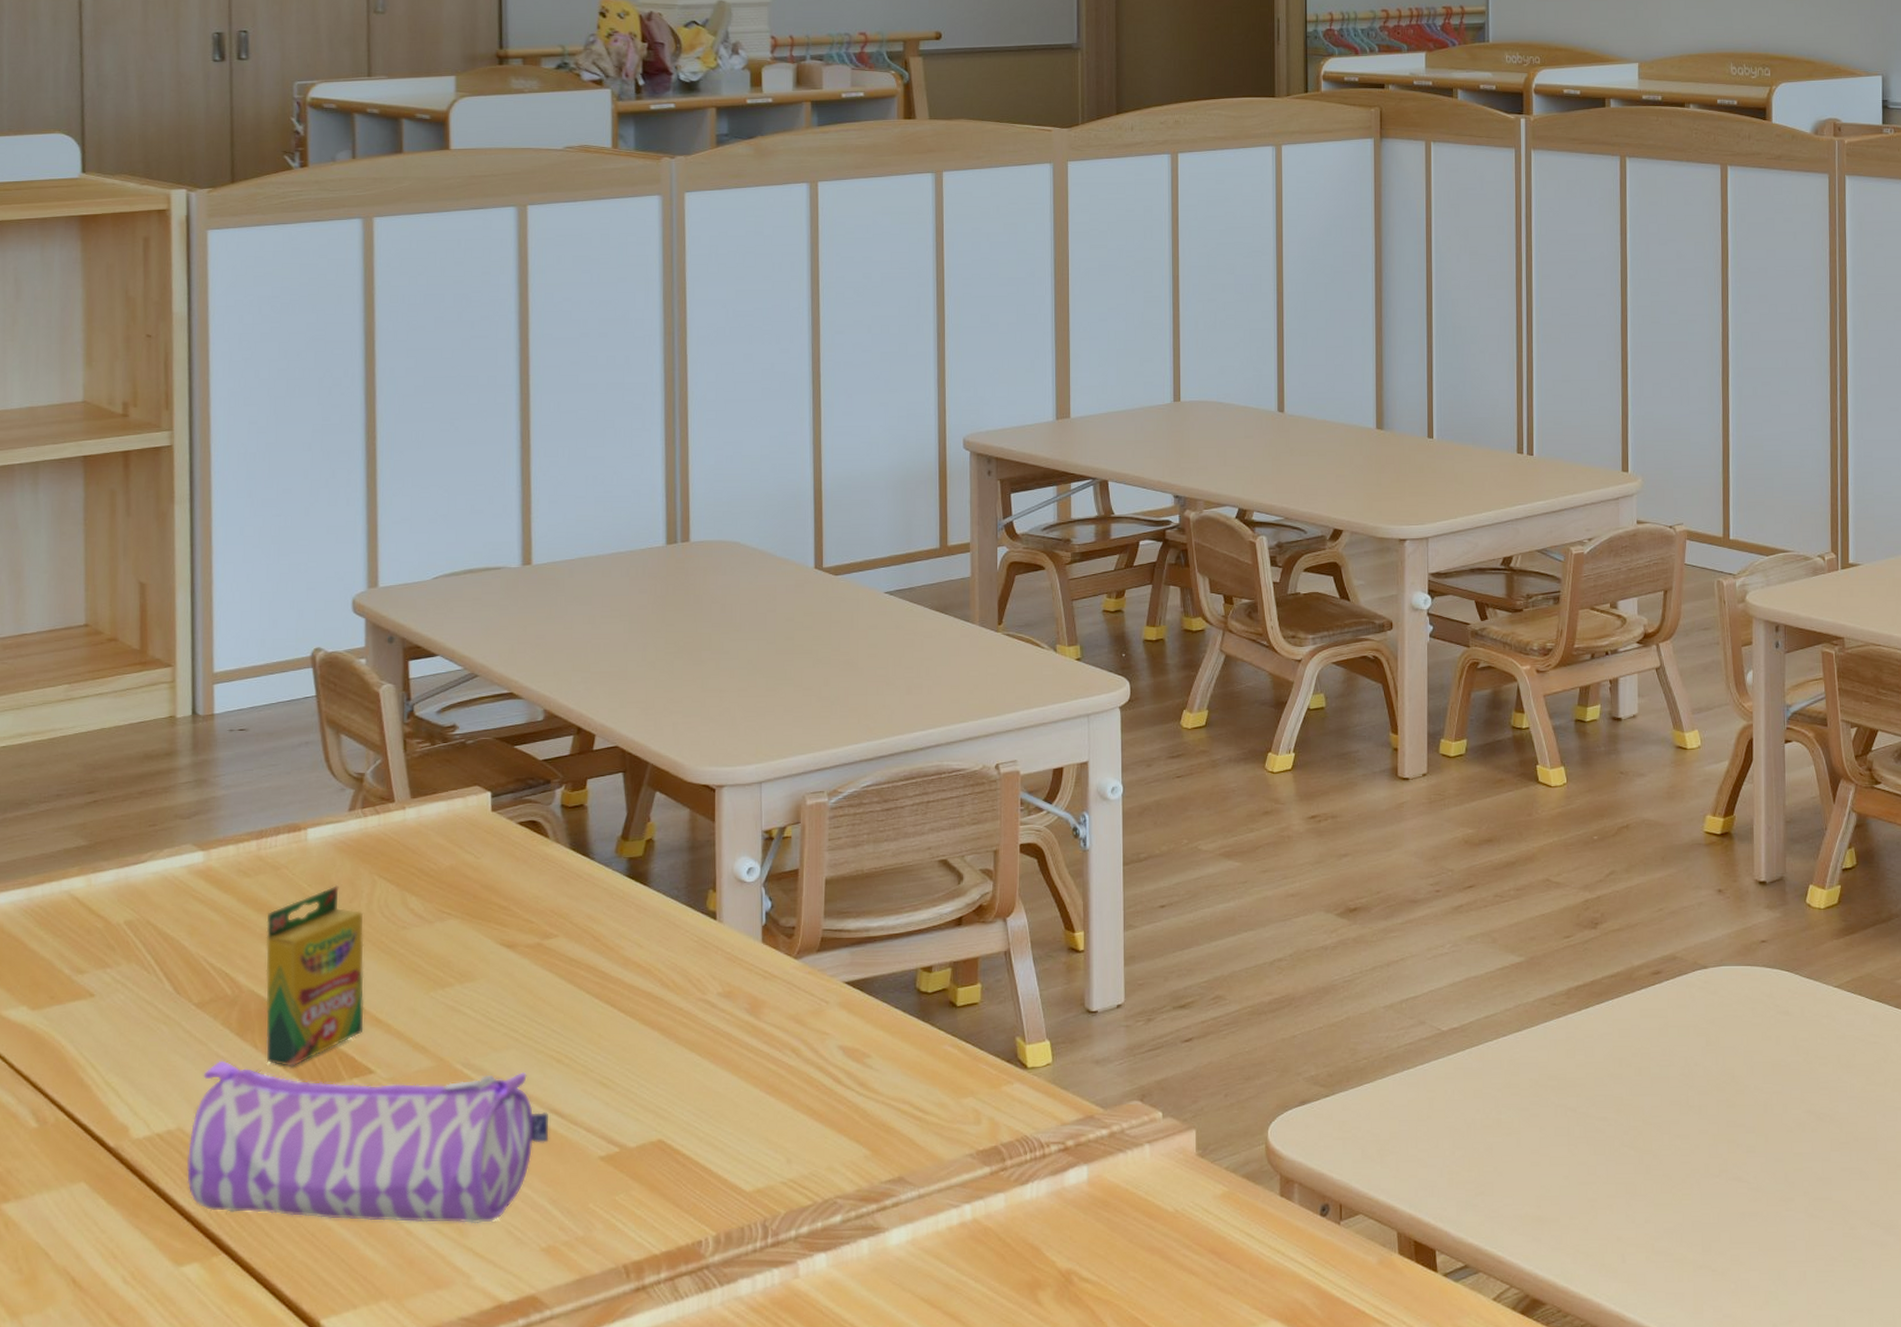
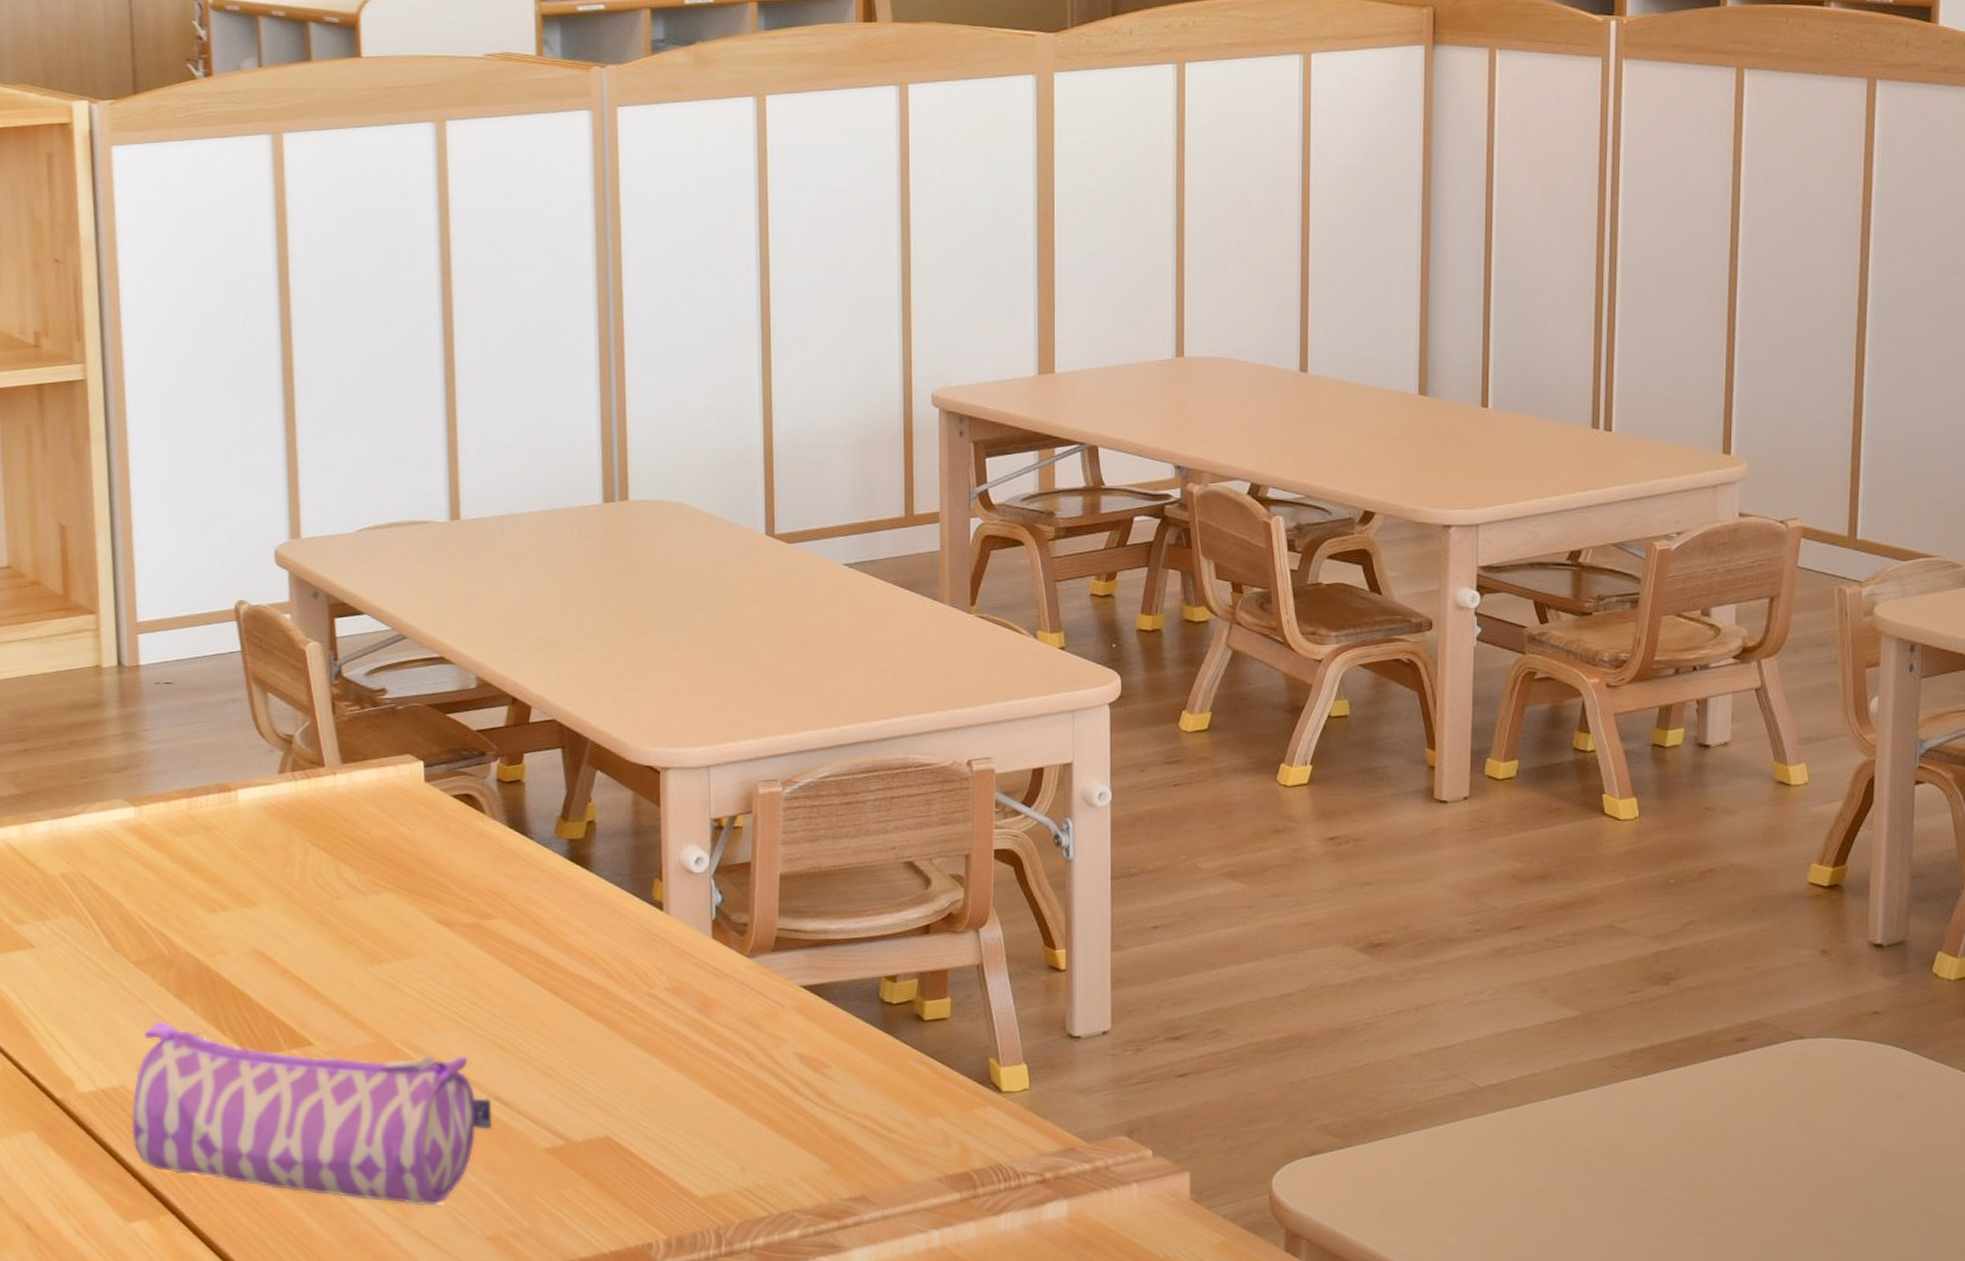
crayon box: present [266,885,364,1068] -> none [200,850,301,1034]

